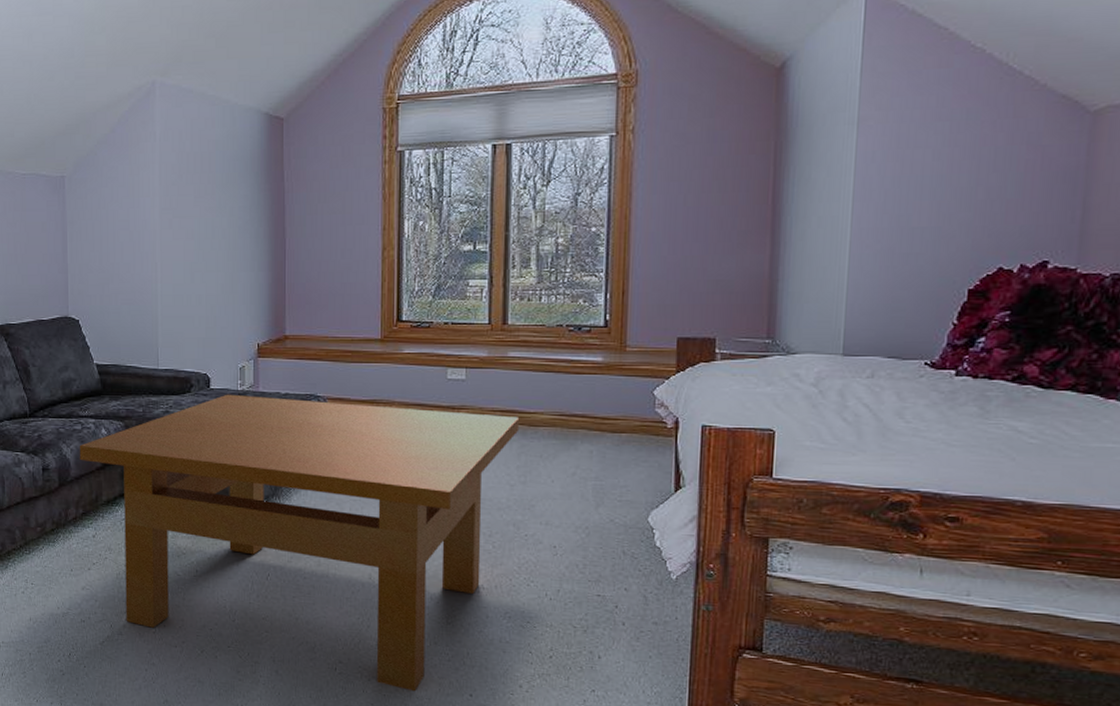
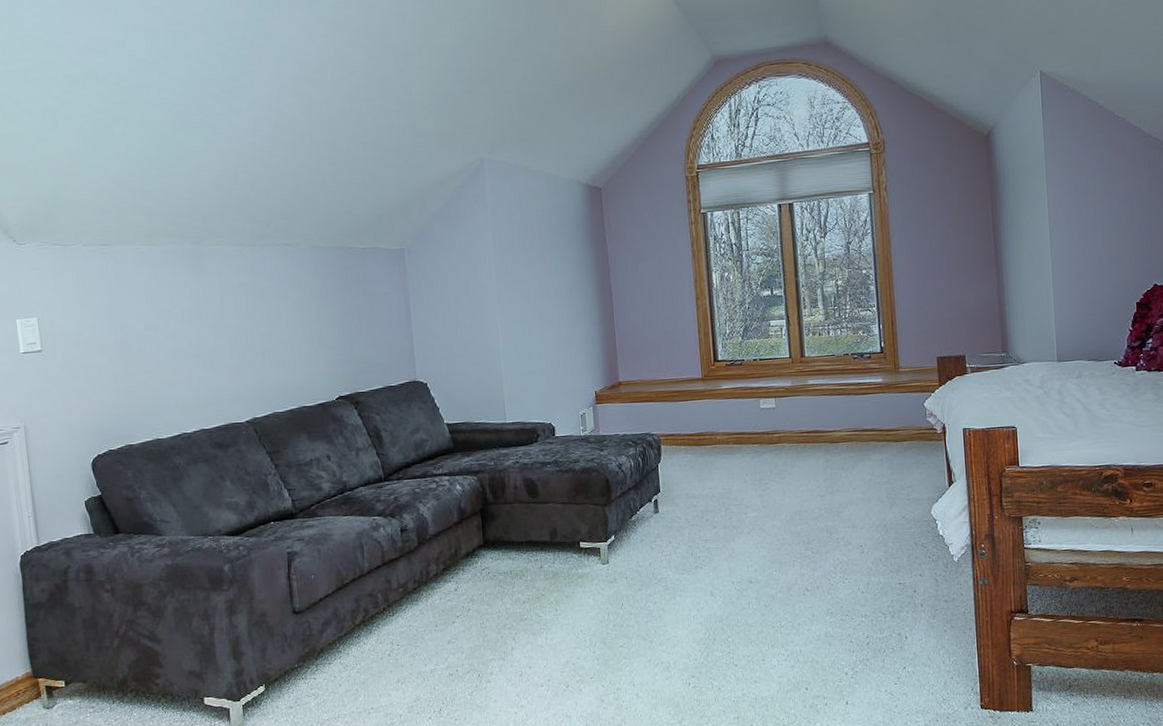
table: present [79,394,520,692] -> none [435,436,823,694]

